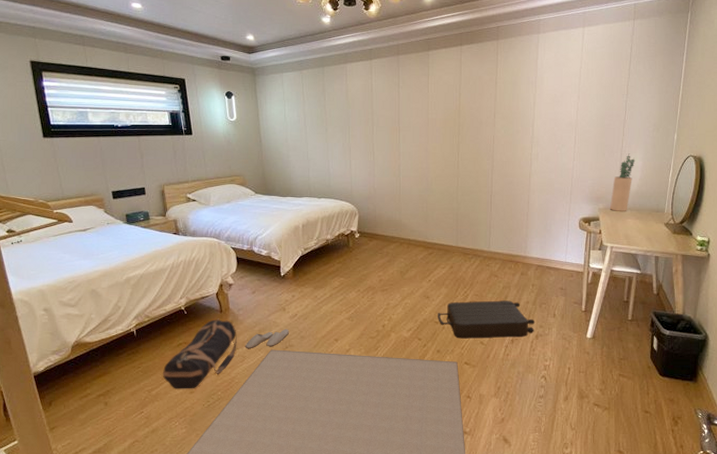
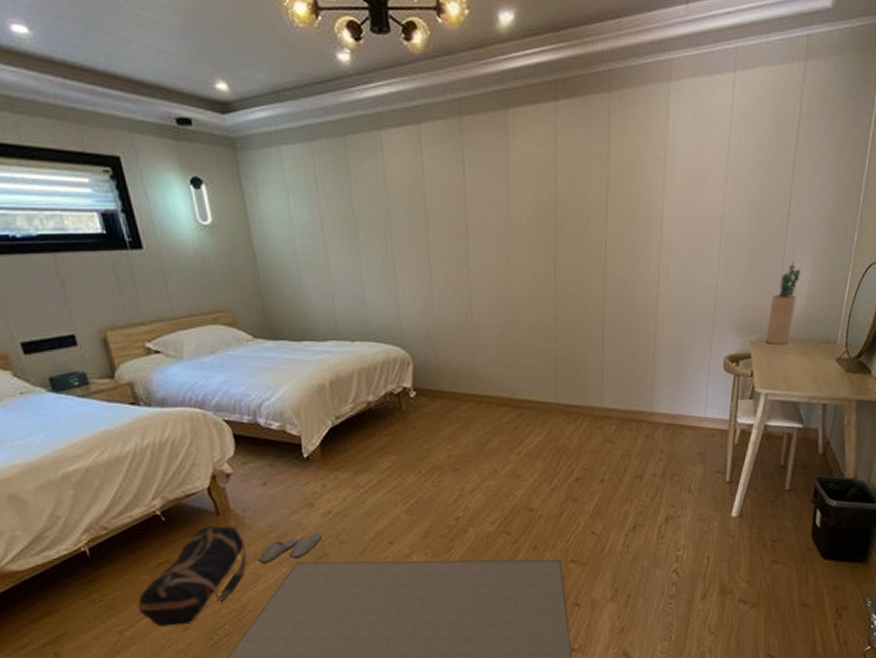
suitcase: present [438,300,536,339] -> none [532,473,665,529]

